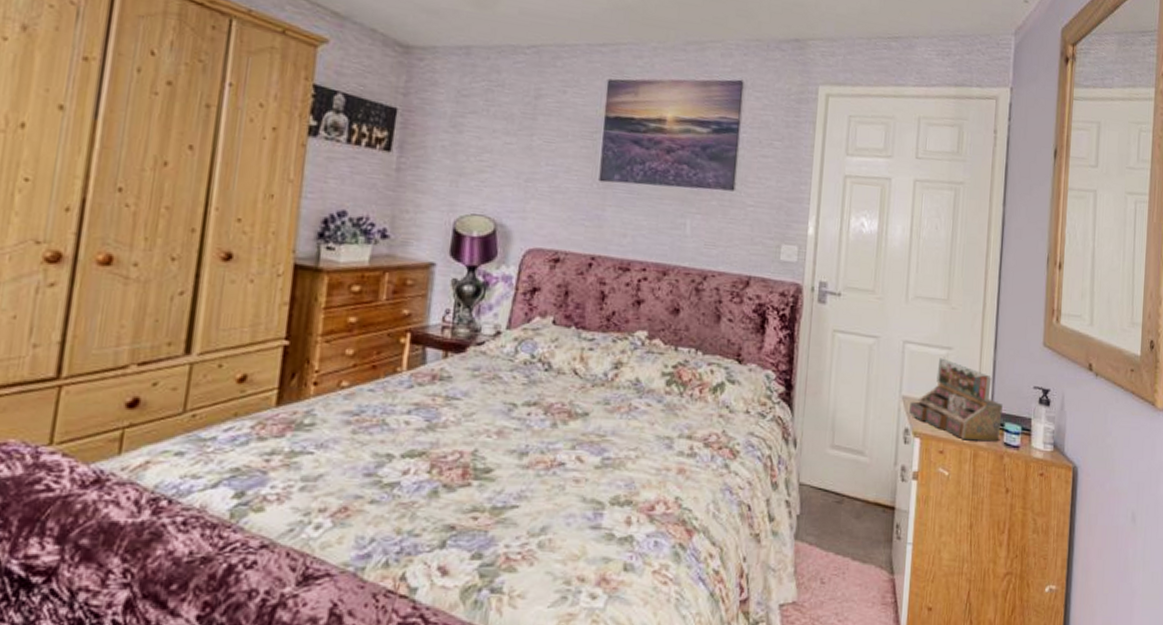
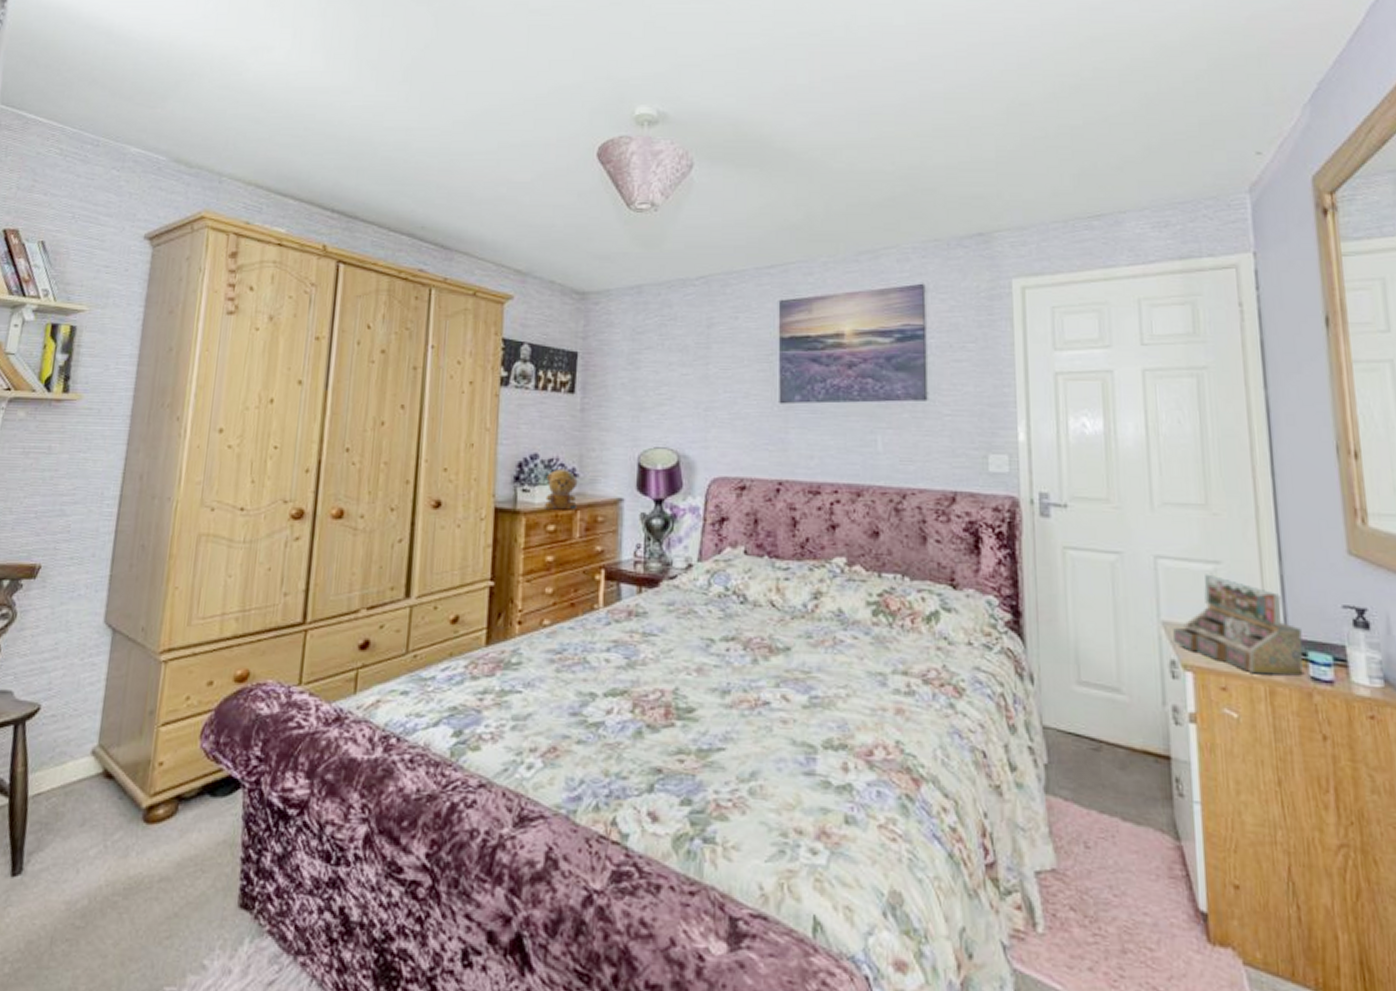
stuffed bear: none [349,225,388,271] -> present [544,465,578,510]

